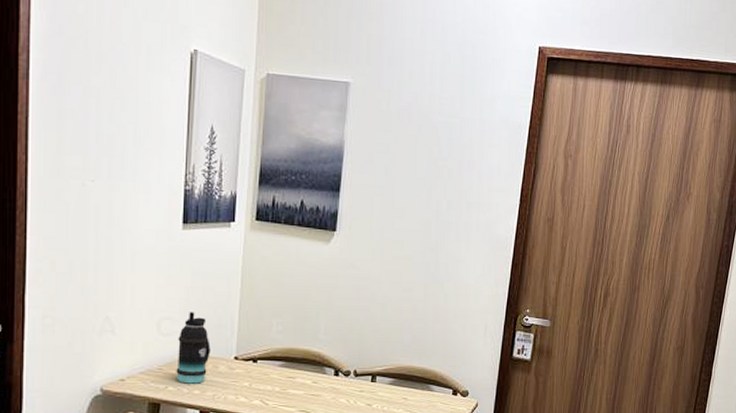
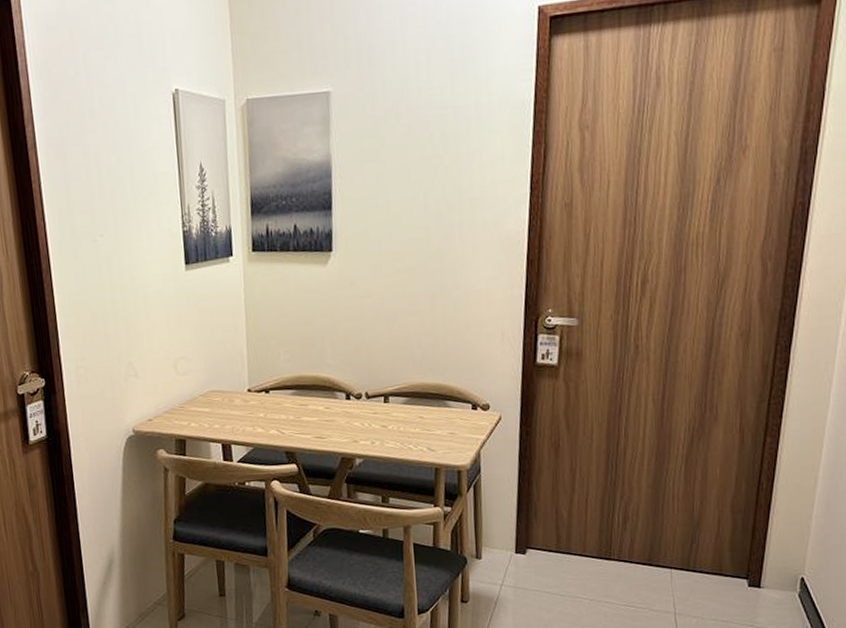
bottle: present [176,312,211,384] -> none [194,349,225,419]

